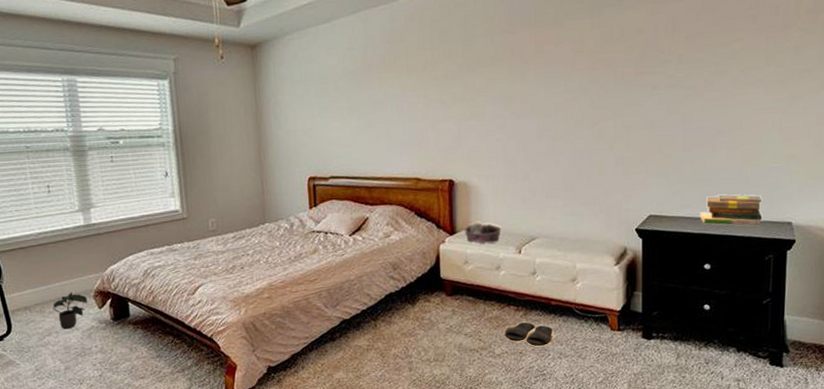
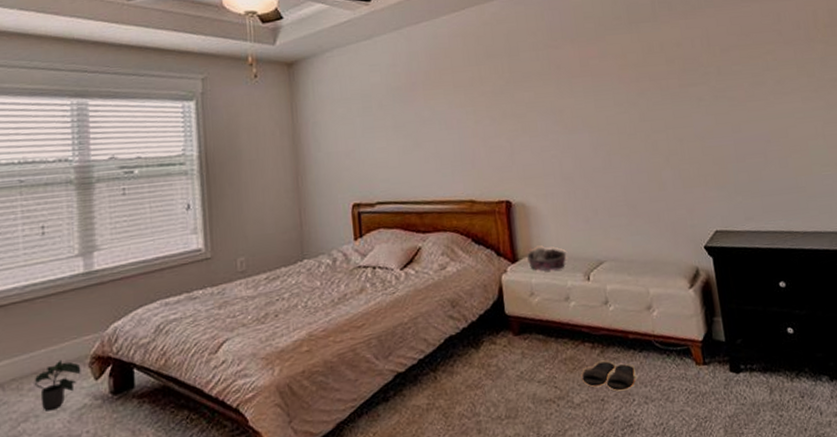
books: present [701,195,763,226] -> none [766,205,826,238]

